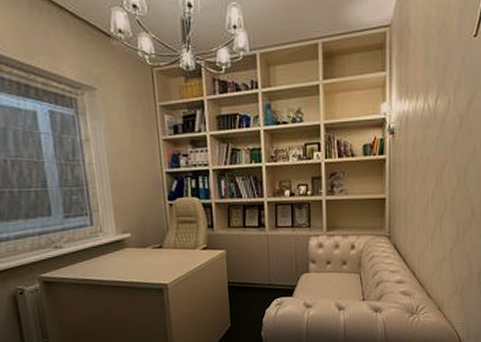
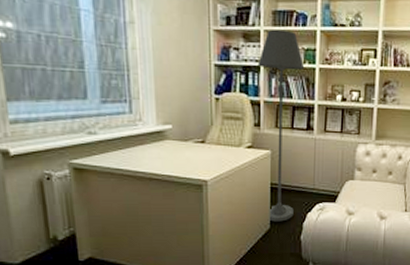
floor lamp: none [206,132,253,320] -> present [257,29,305,222]

